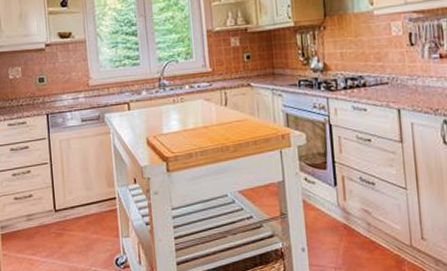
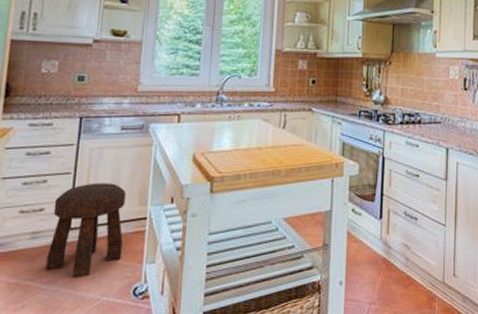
stool: none [39,169,101,252] -> present [45,183,126,279]

